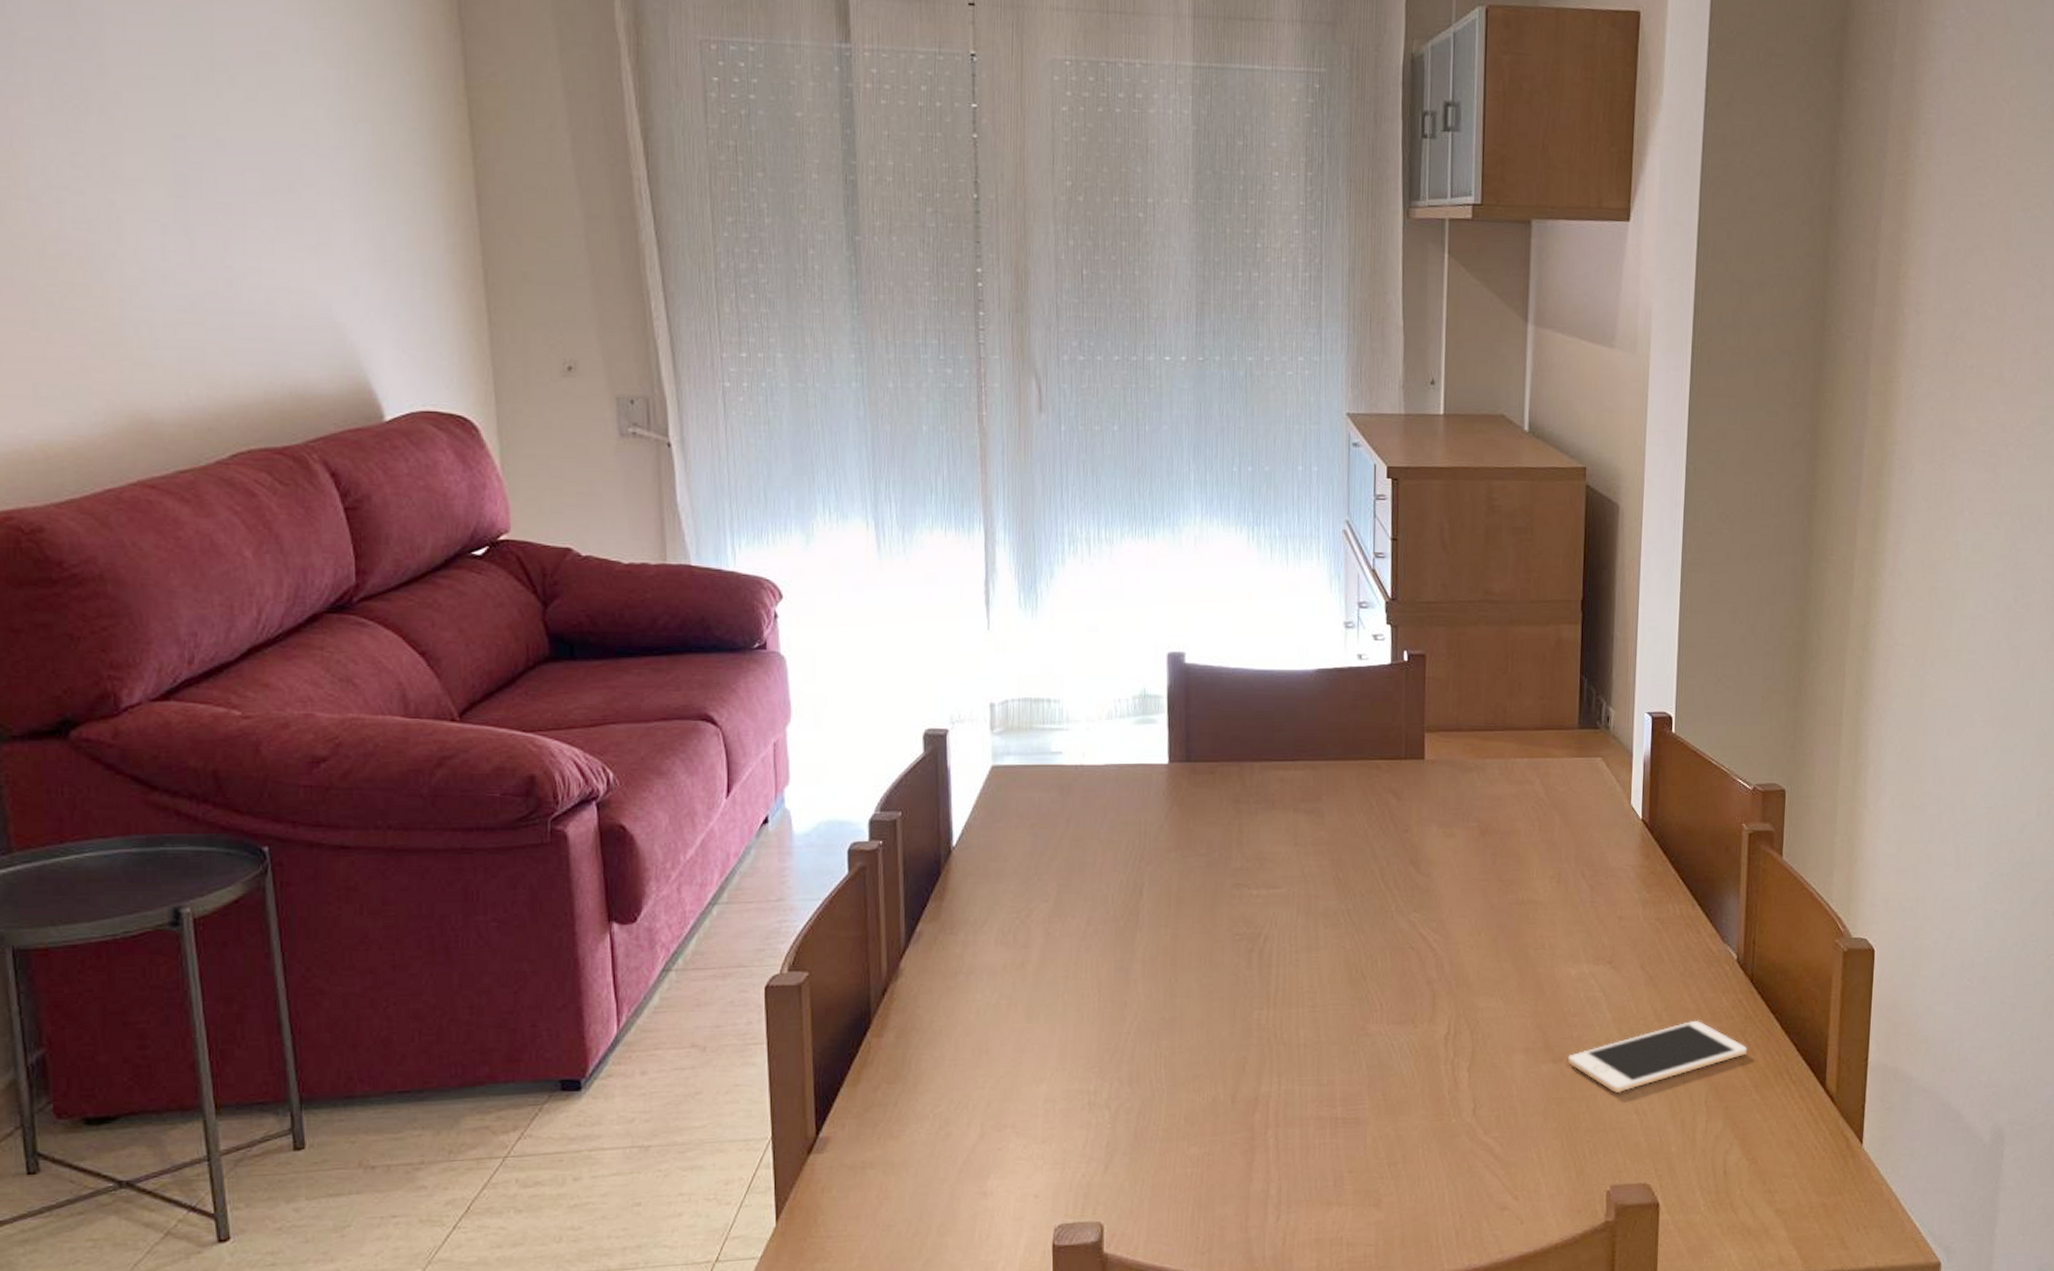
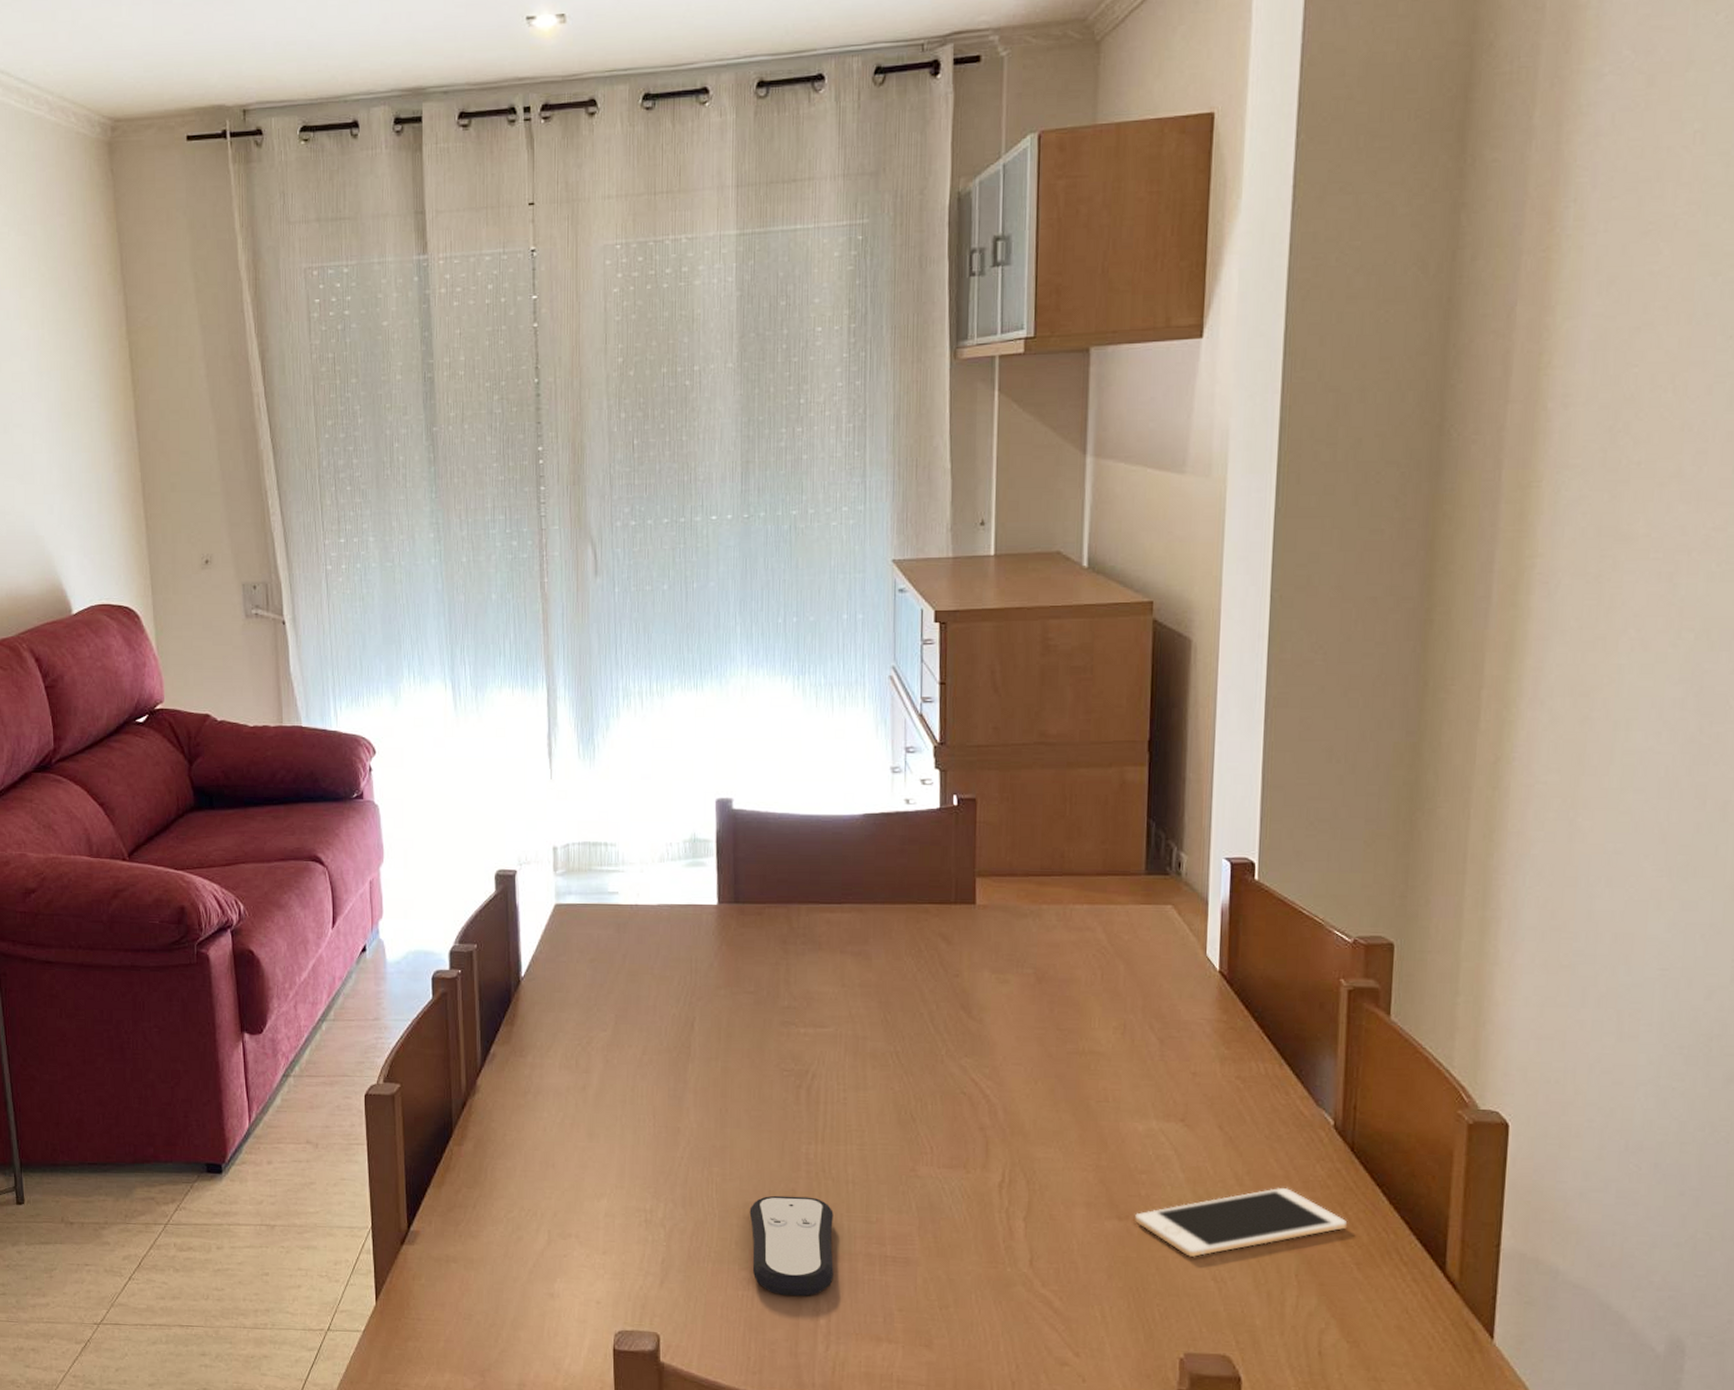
remote control: none [1199,1064,1285,1168] -> present [749,1195,834,1296]

